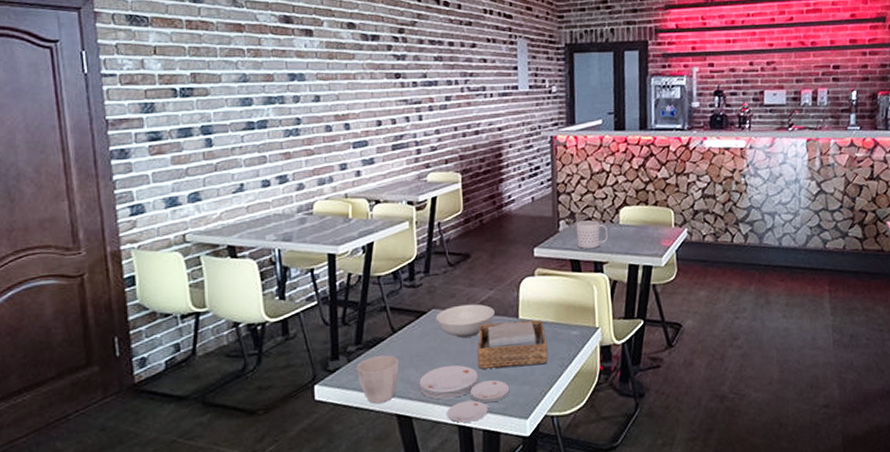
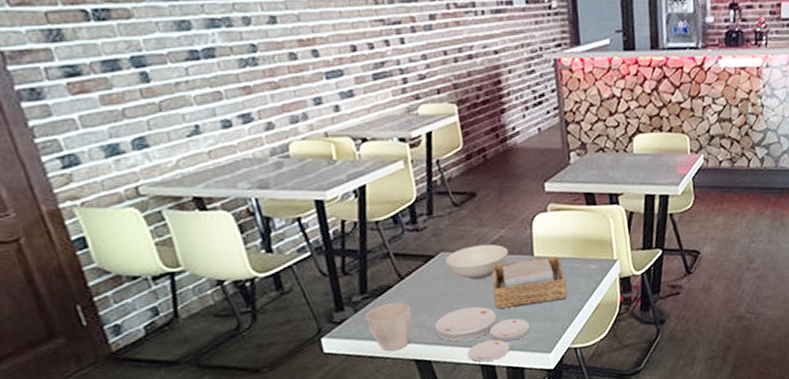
mug: present [576,220,608,249] -> none [587,150,622,181]

